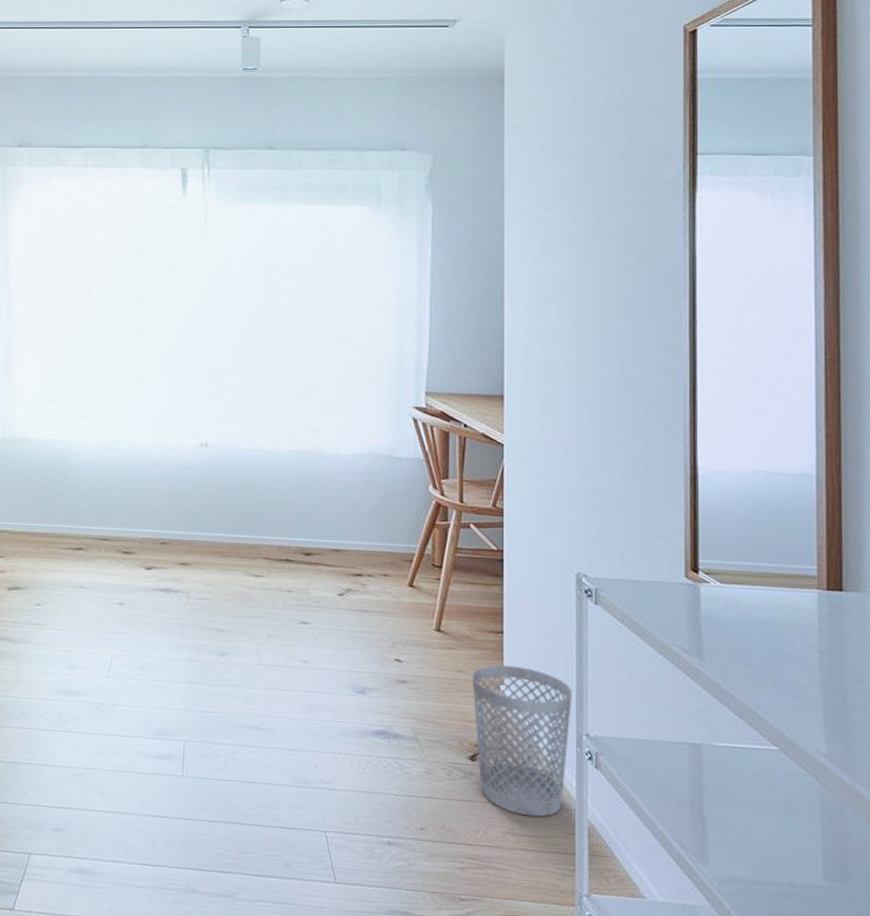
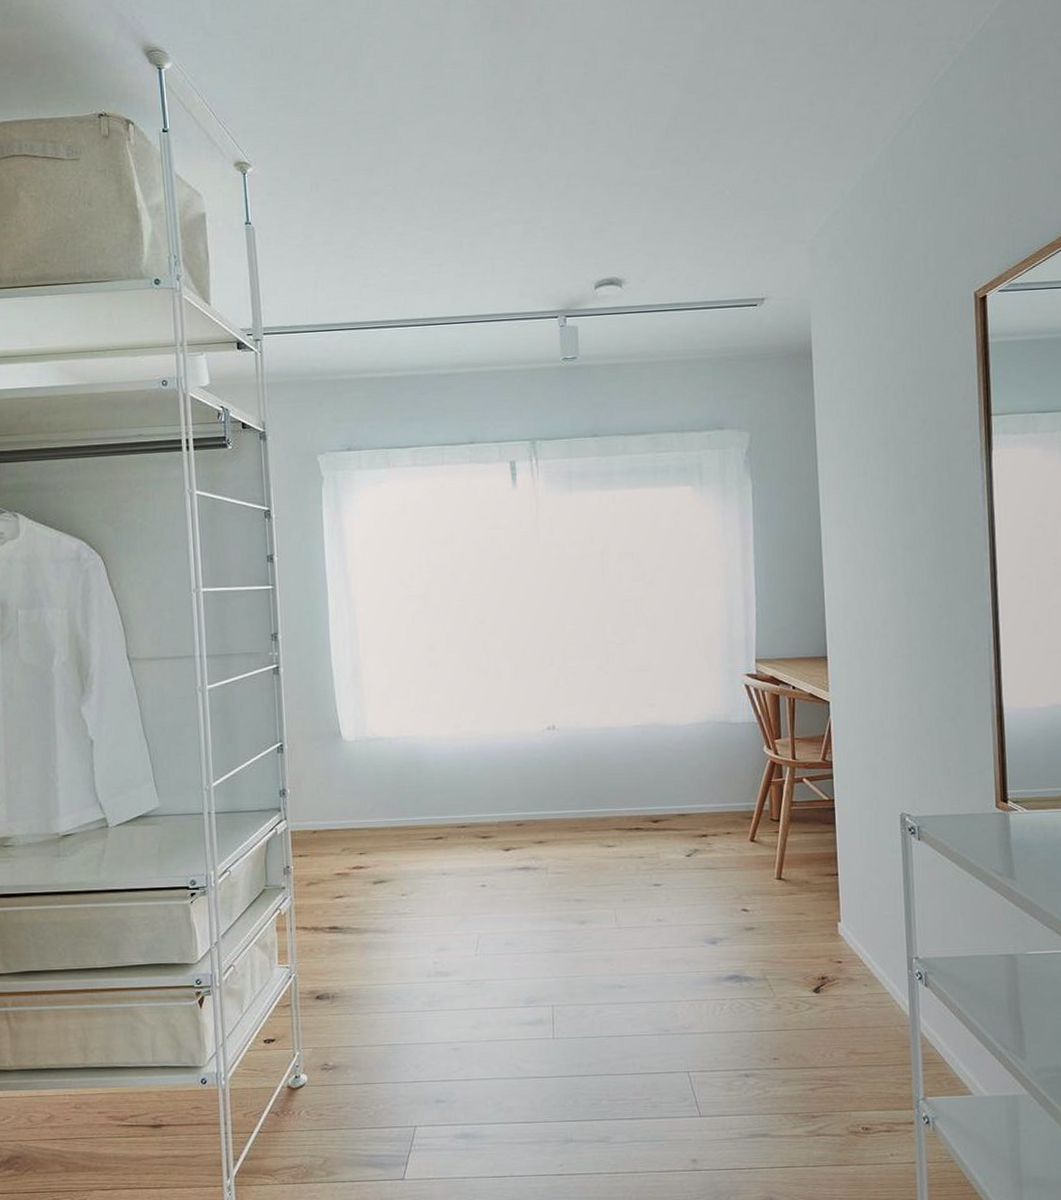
wastebasket: present [472,664,573,817] -> none [812,903,902,1036]

